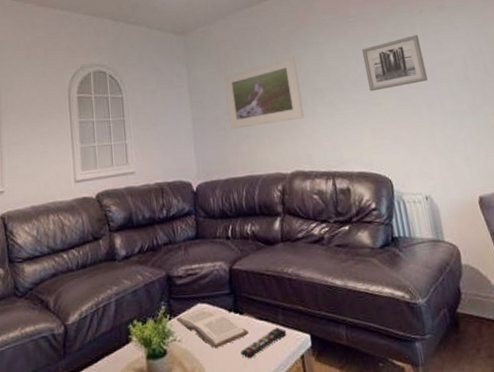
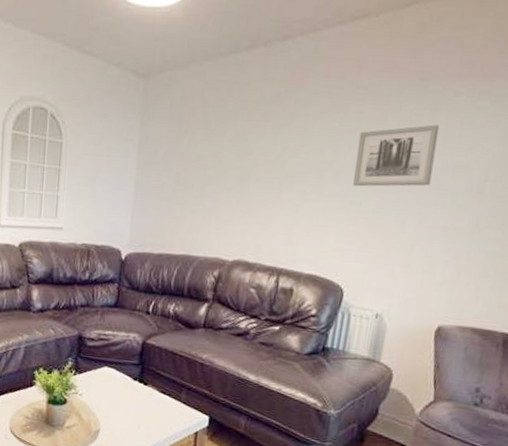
book: present [176,308,249,348] -> none [81,371,149,409]
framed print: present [224,56,304,130] -> none [176,127,274,204]
remote control: present [240,327,287,359] -> none [137,403,187,424]

